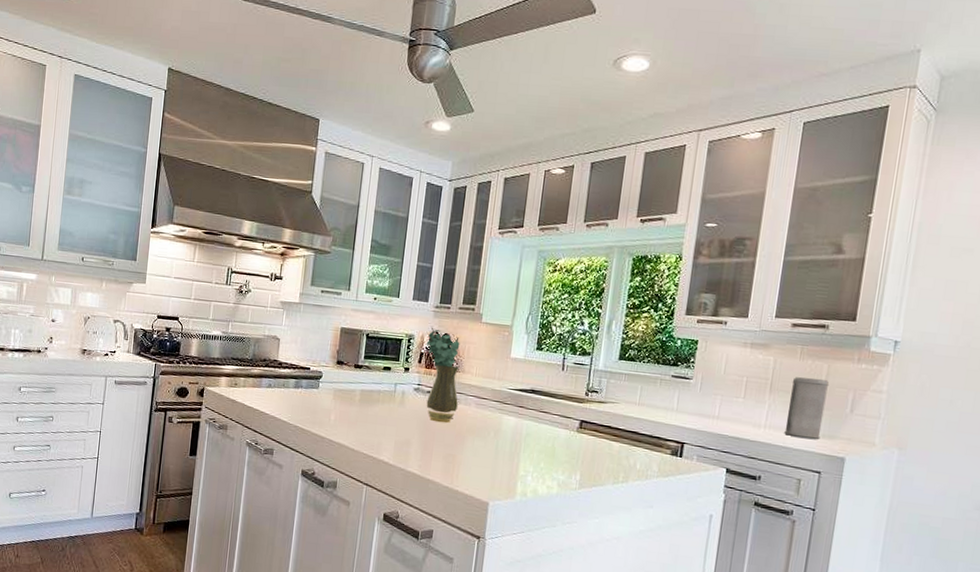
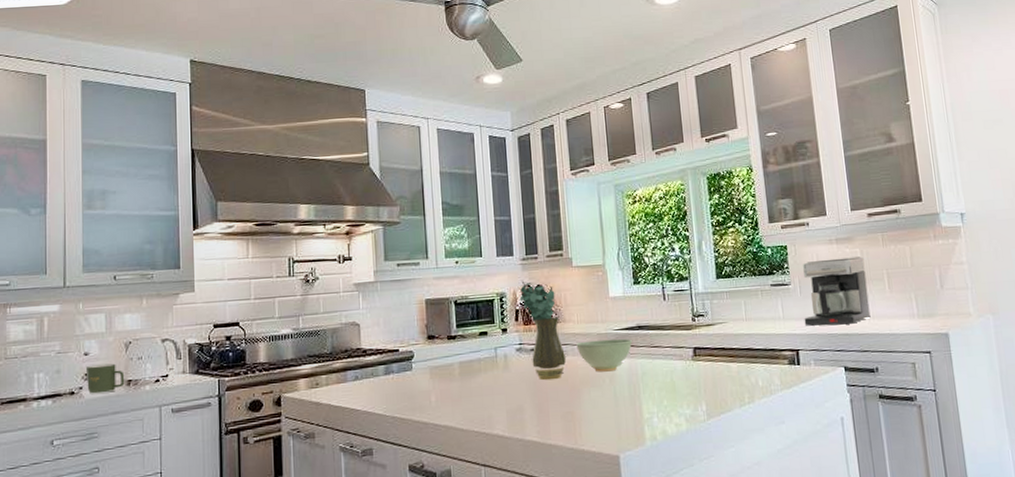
mug: none [51,331,81,357] -> present [85,363,125,394]
bowl: none [469,393,524,427] -> present [575,338,633,372]
coffee maker: none [696,360,776,429] -> present [803,257,871,326]
canister: present [784,377,829,440] -> none [882,260,921,322]

